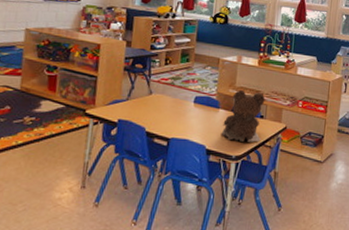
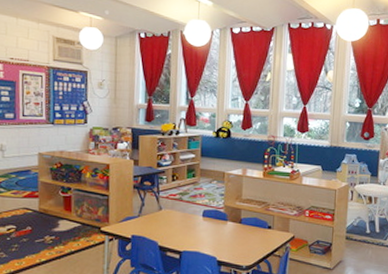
teddy bear: present [221,89,265,143] -> none [230,201,272,252]

